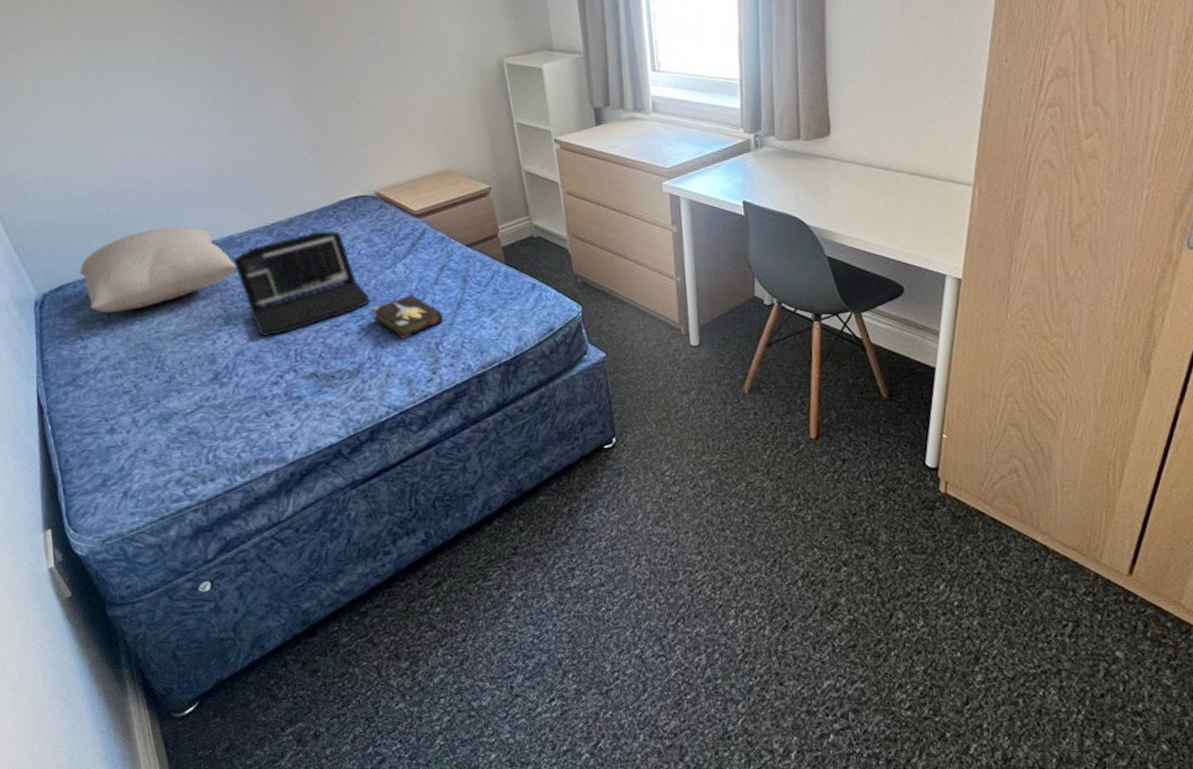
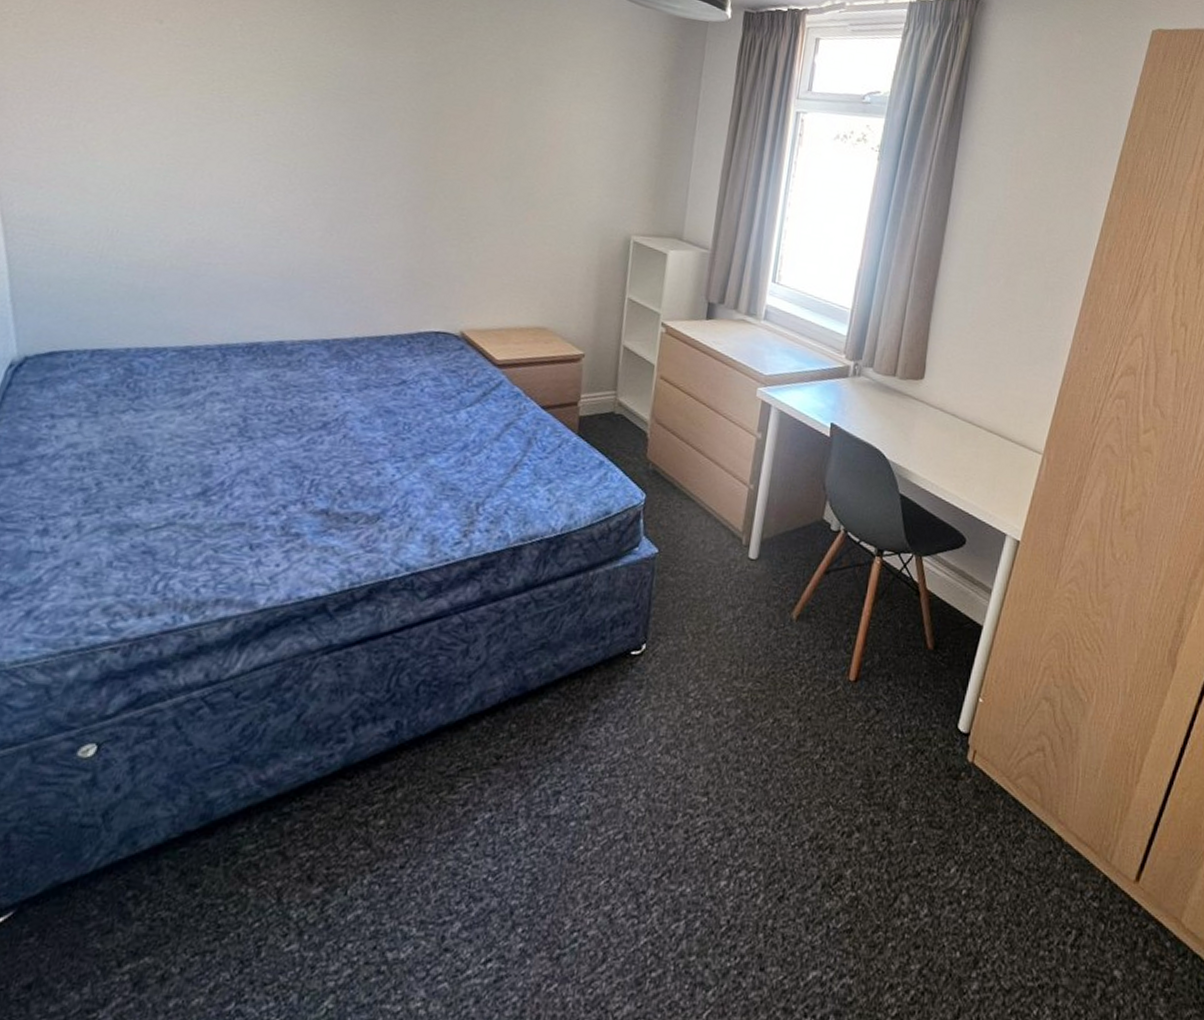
pillow: present [79,227,237,313] -> none [78,314,277,397]
laptop: present [233,231,371,337] -> none [274,357,420,460]
hardback book: present [371,295,443,338] -> none [415,446,495,491]

